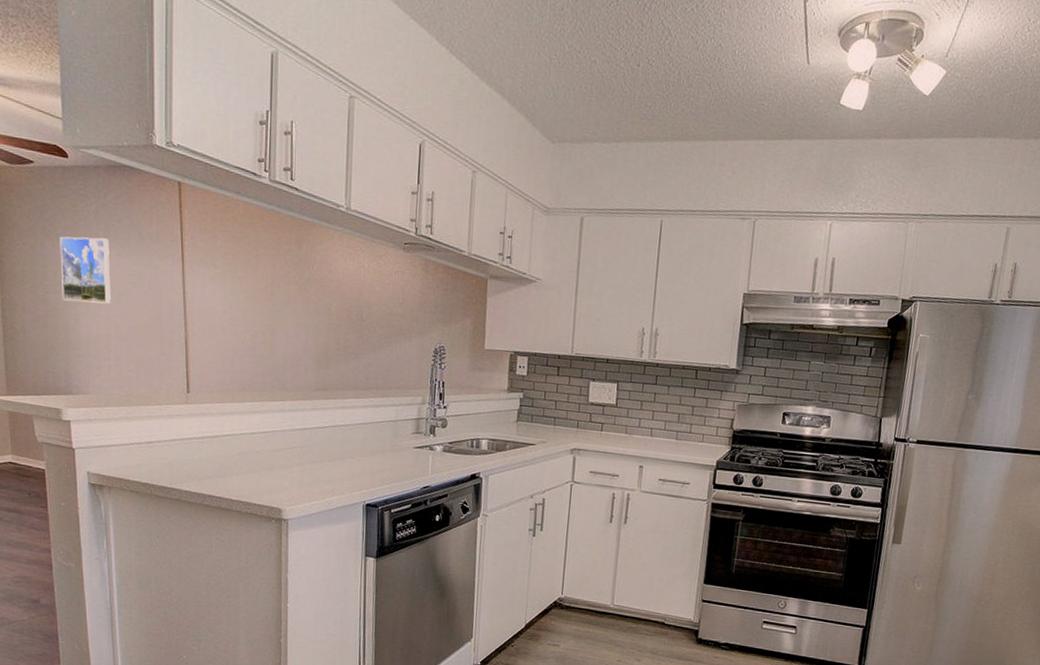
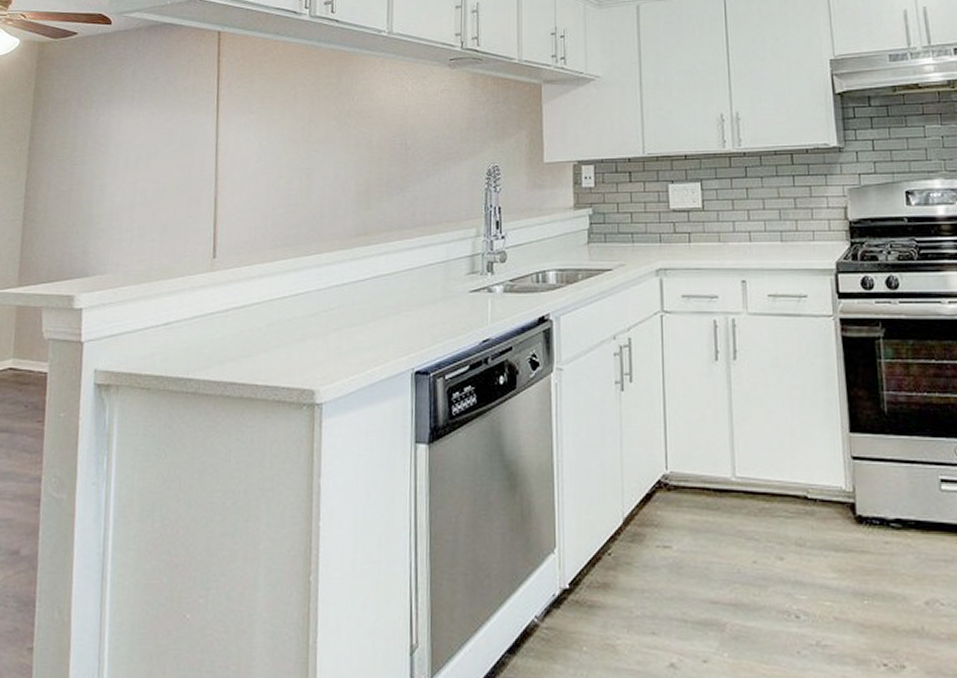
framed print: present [60,236,111,304] -> none [89,99,144,171]

